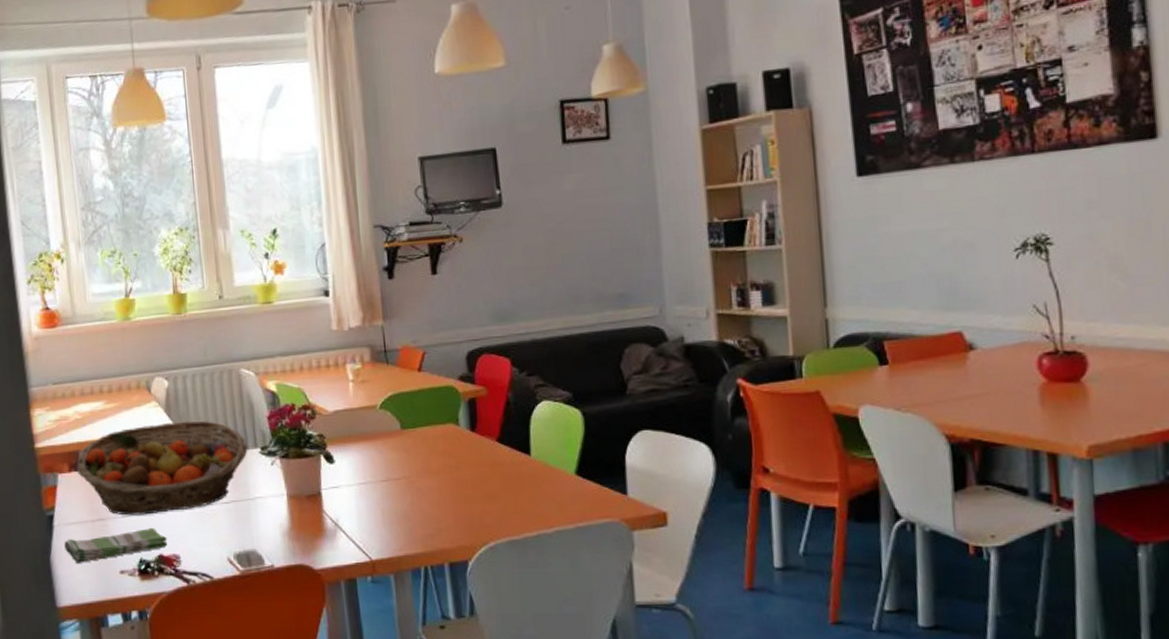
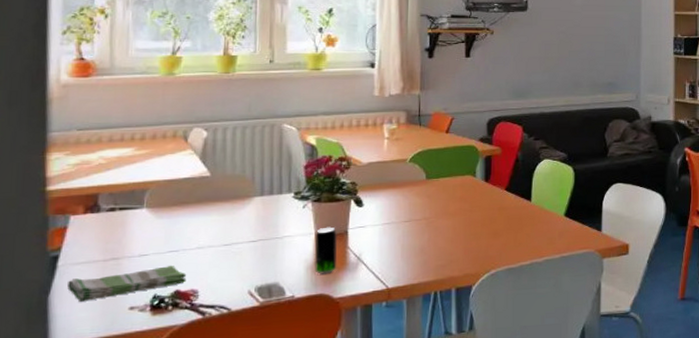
fruit basket: present [77,420,248,516] -> none [94,168,282,255]
beverage can: none [288,486,314,542] -> present [314,226,338,274]

